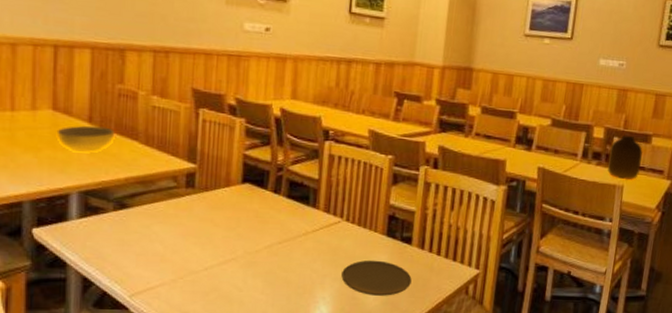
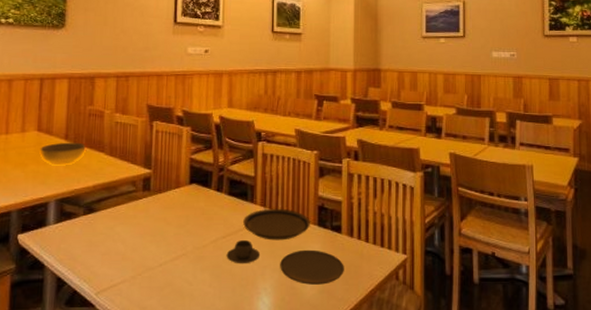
teacup: none [281,246,321,272] -> present [226,239,261,264]
plate: none [303,214,379,250] -> present [243,208,310,241]
vase: present [607,135,643,180] -> none [514,118,546,159]

